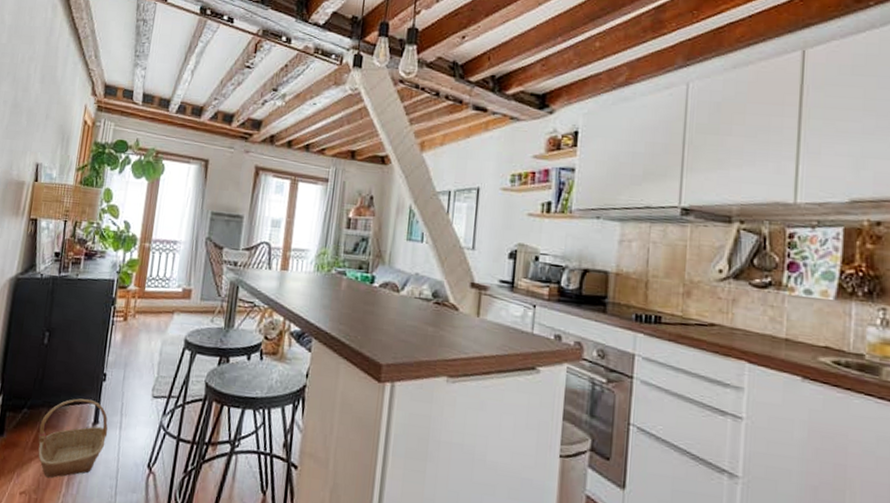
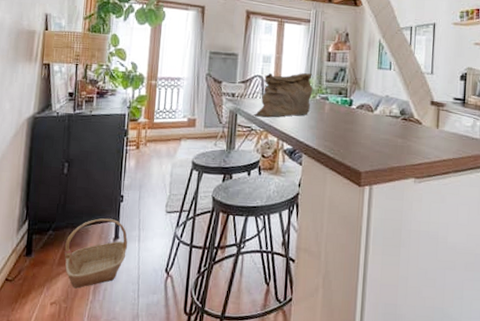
bag: none [258,240,329,293] -> present [254,73,314,118]

